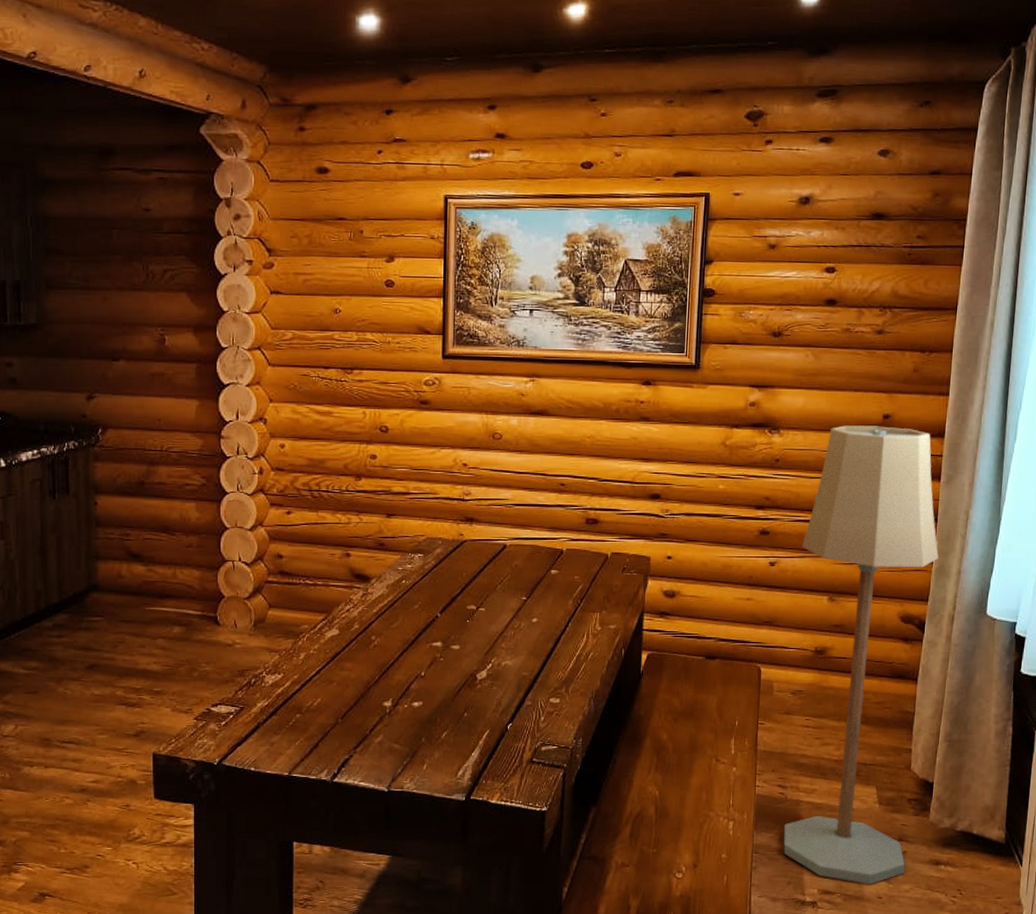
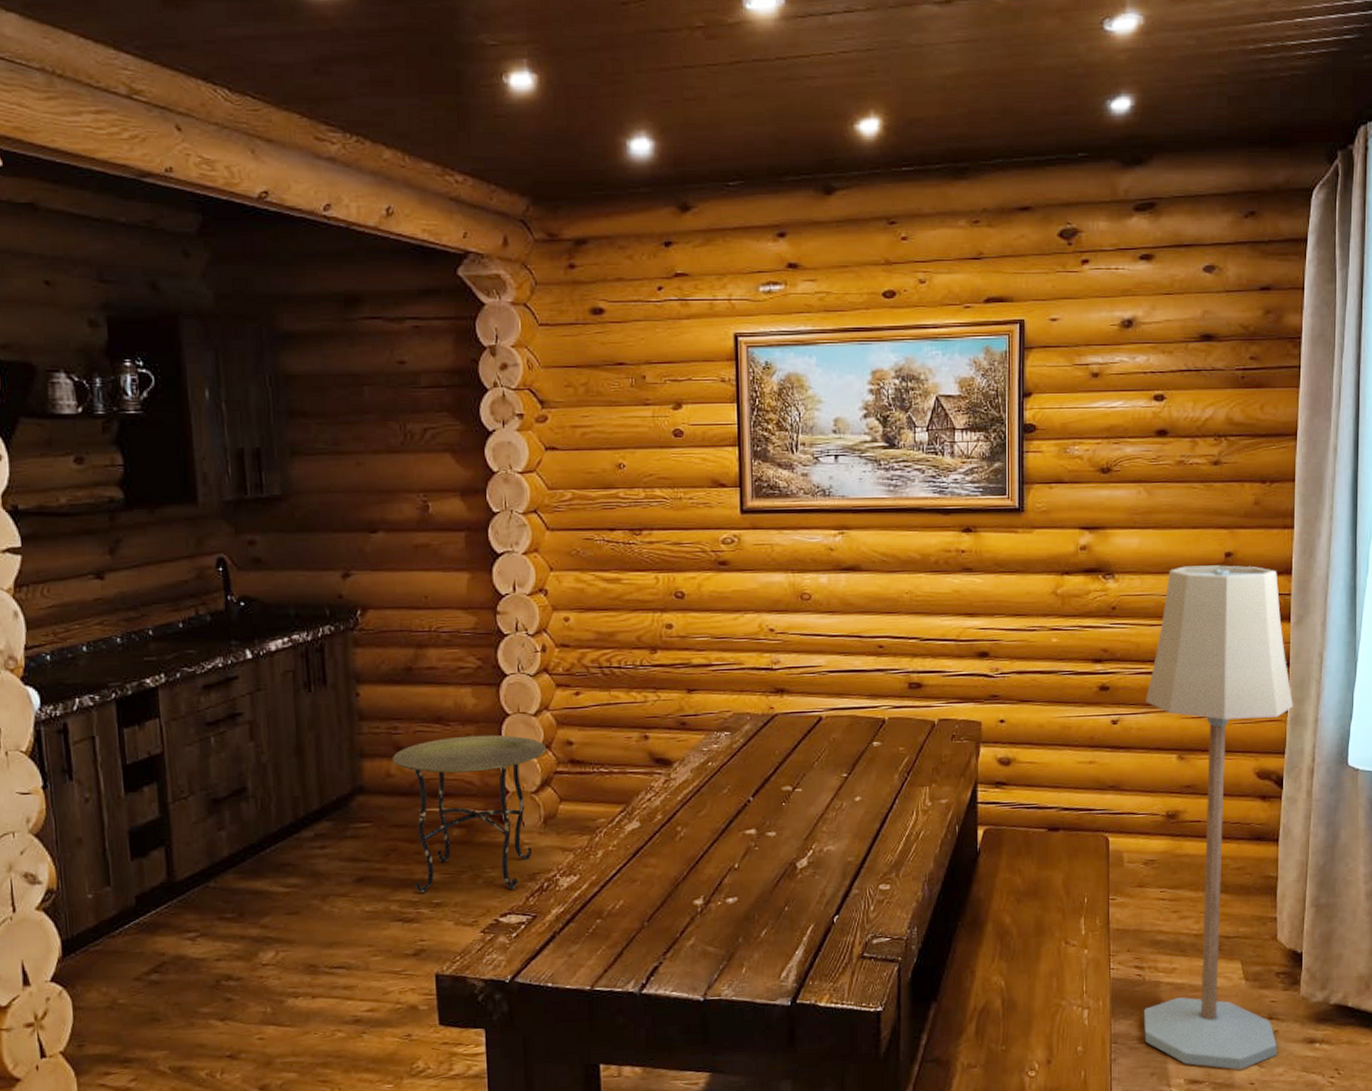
side table: none [123,545,259,683] -> present [391,734,546,893]

